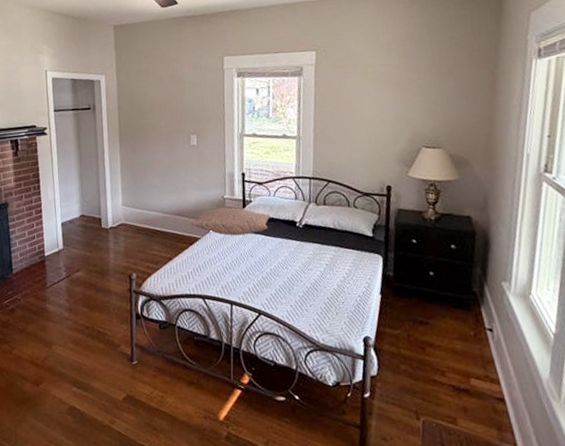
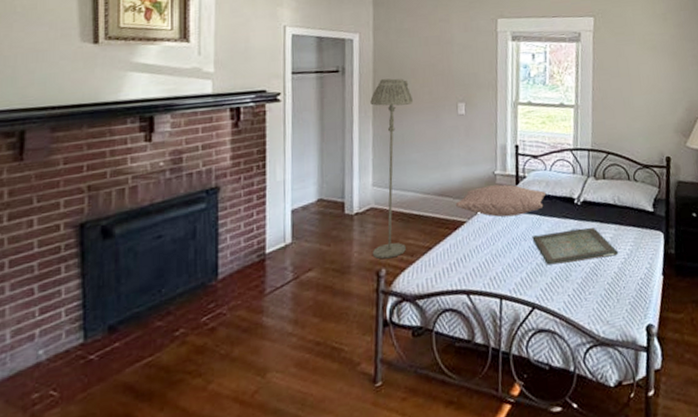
floor lamp: none [117,114,152,266] -> present [370,78,413,259]
serving tray: none [258,248,337,279] -> present [532,227,618,265]

